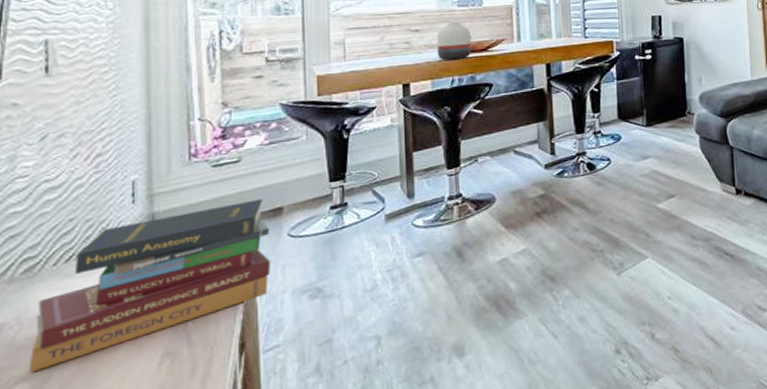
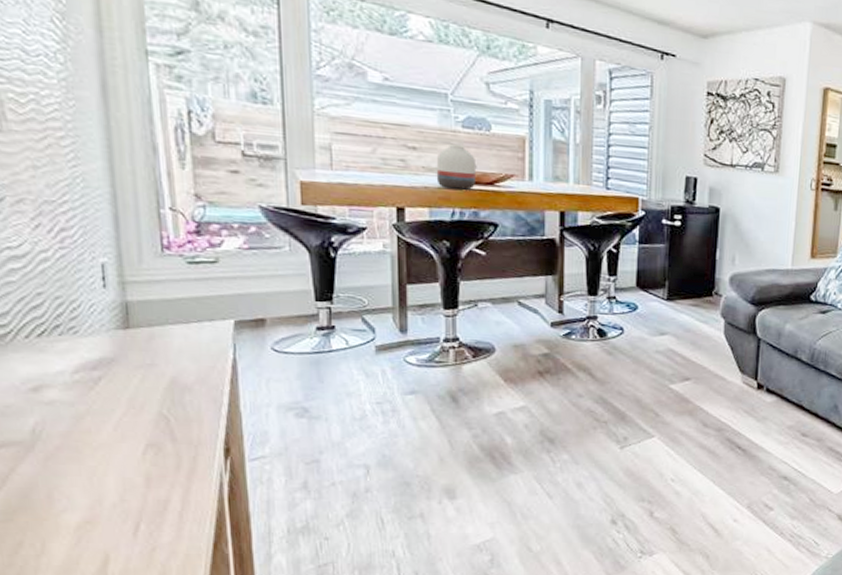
books: present [29,198,271,373] -> none [11,306,255,440]

